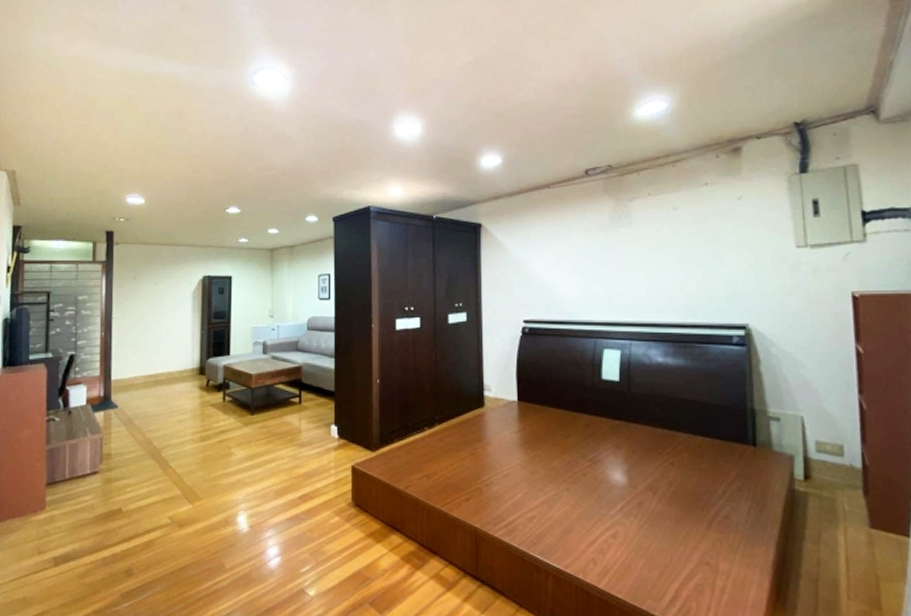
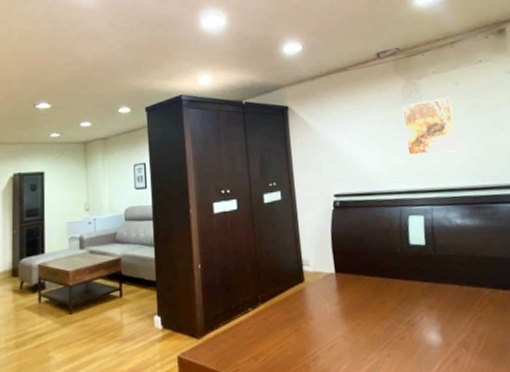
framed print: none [608,222,668,284] -> present [402,97,458,155]

